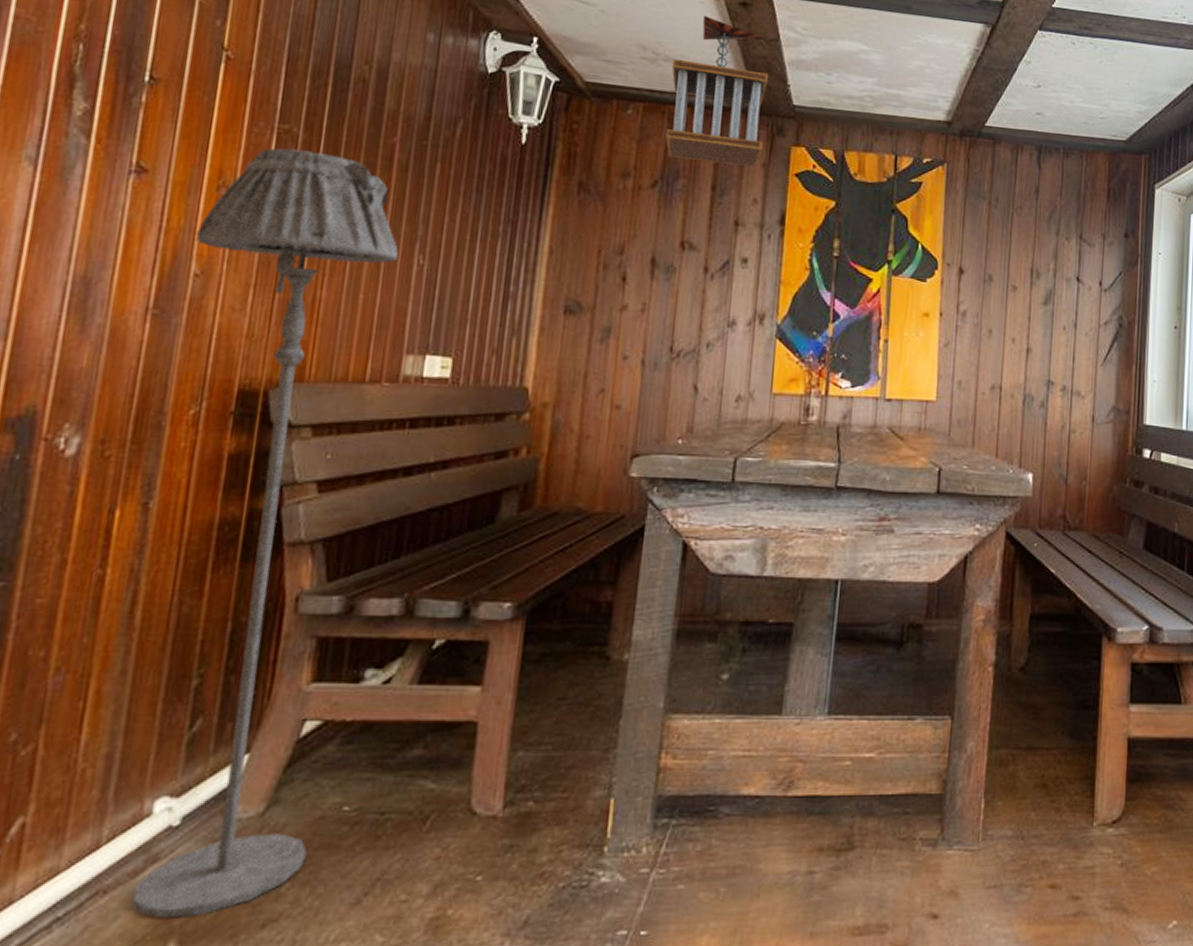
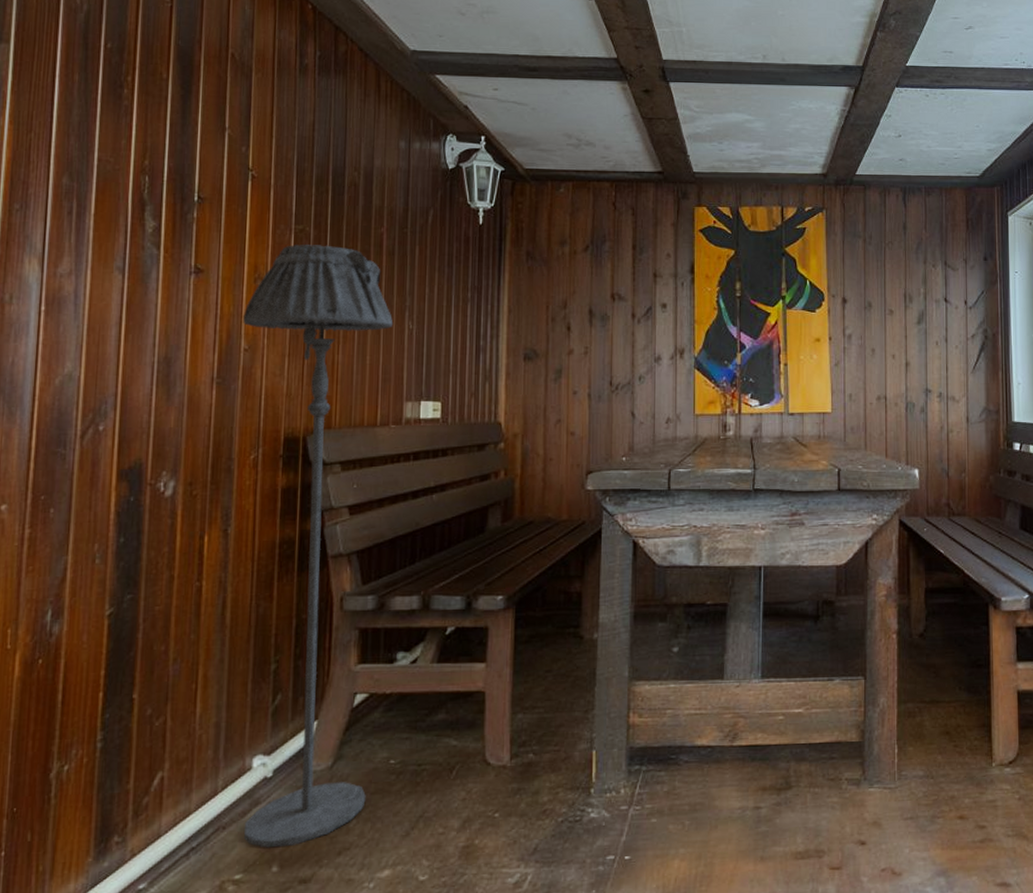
wind chime: present [665,15,769,167] -> none [592,104,672,227]

